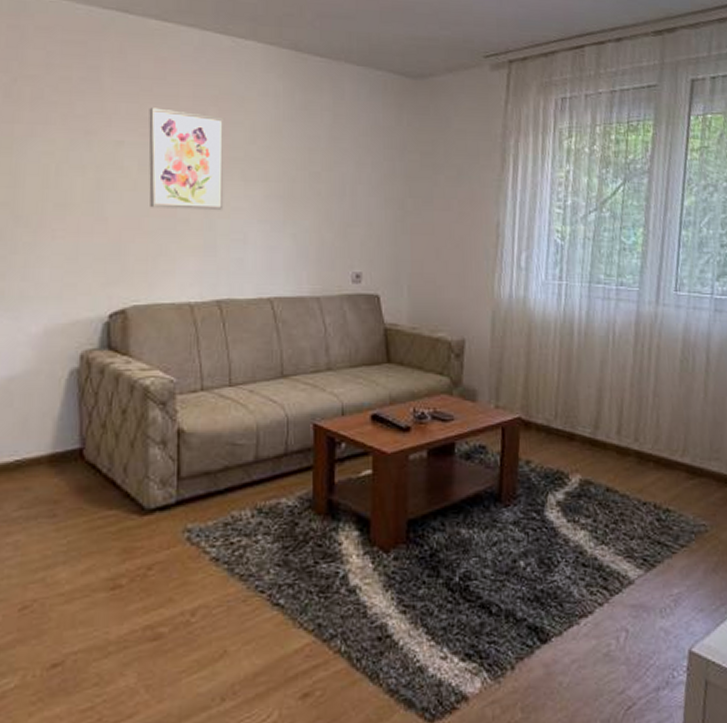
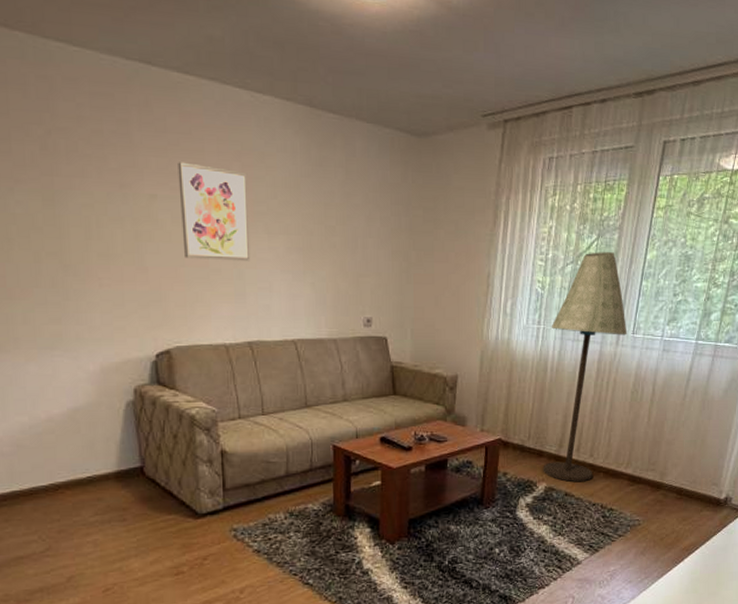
floor lamp: none [575,198,669,473] -> present [543,252,628,482]

